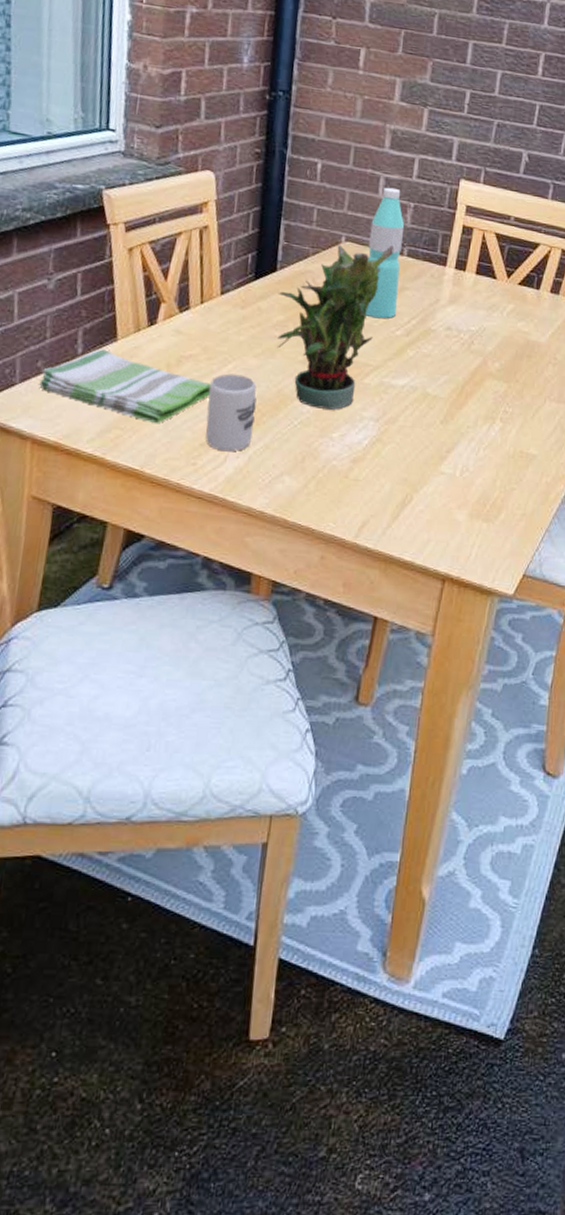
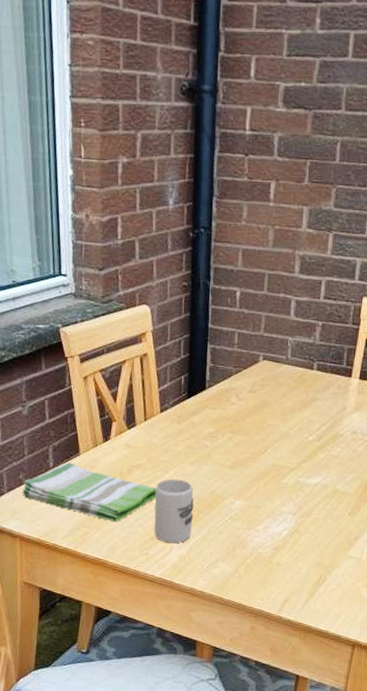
potted plant: present [277,244,393,410] -> none [207,362,305,506]
water bottle: present [365,187,405,319] -> none [282,309,314,427]

